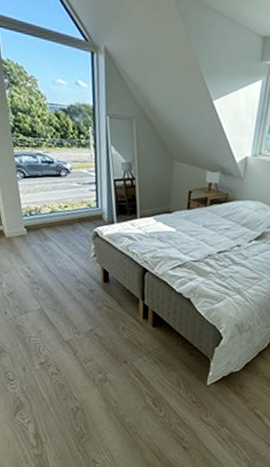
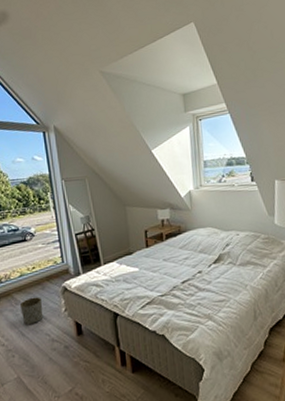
planter: none [49,236,72,263] -> present [20,297,43,325]

